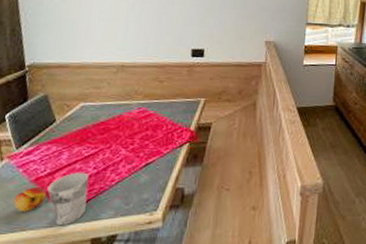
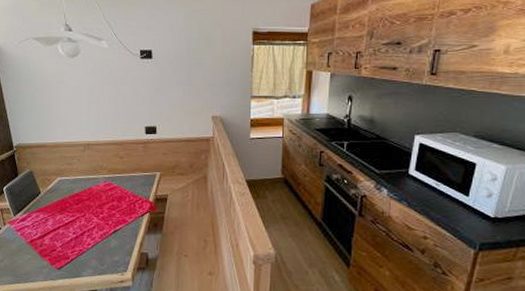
fruit: present [13,186,47,212] -> none [16,247,40,267]
cup: present [47,172,89,226] -> none [40,236,70,280]

